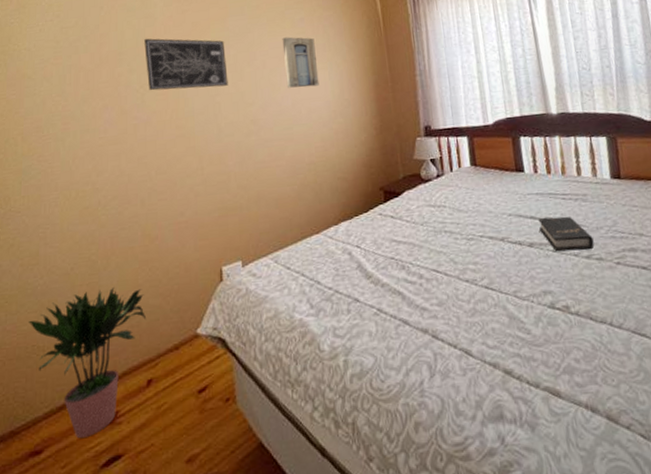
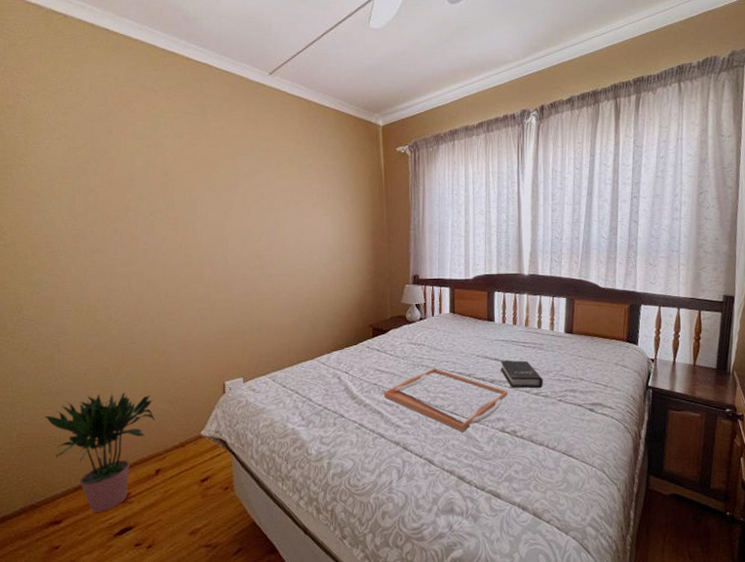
wall art: present [144,38,228,91] -> none [154,167,236,222]
wall art: present [282,37,319,88] -> none [289,181,322,230]
serving tray: none [403,234,553,312] -> present [384,369,508,432]

